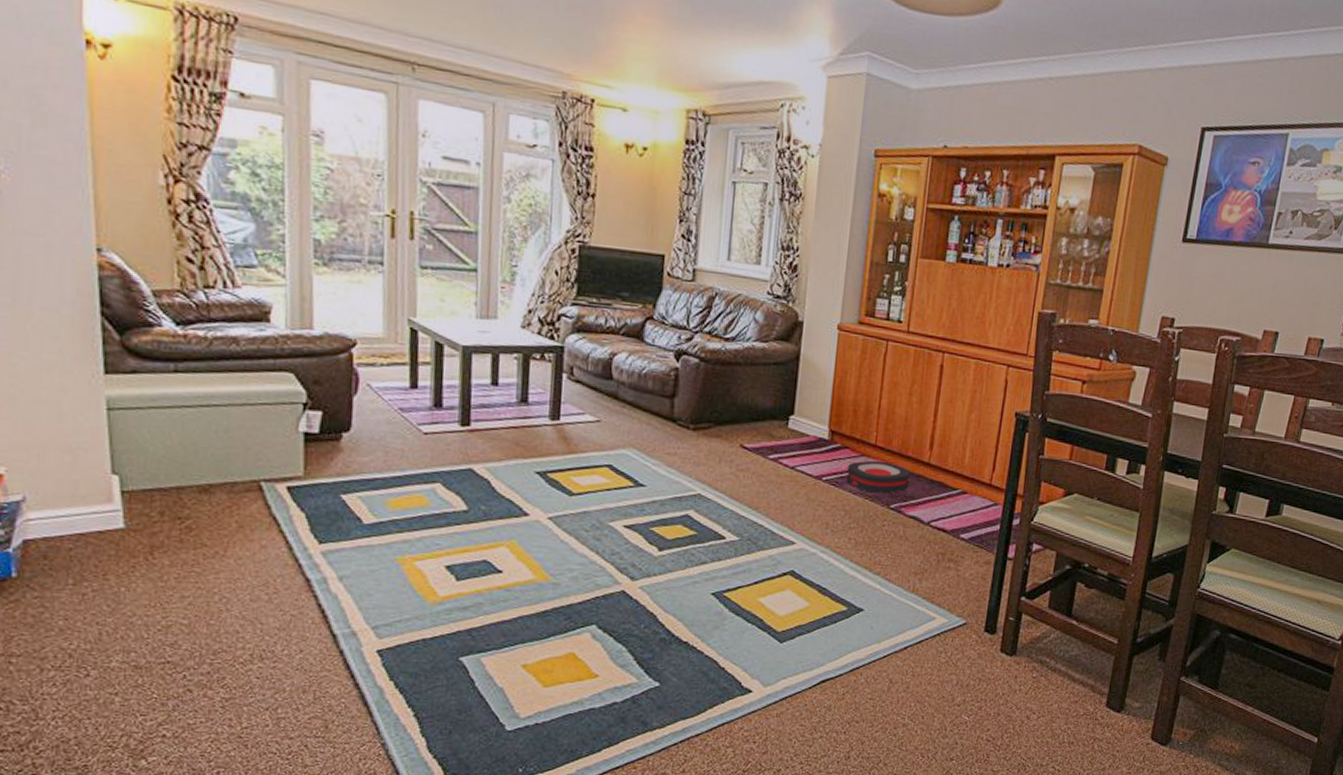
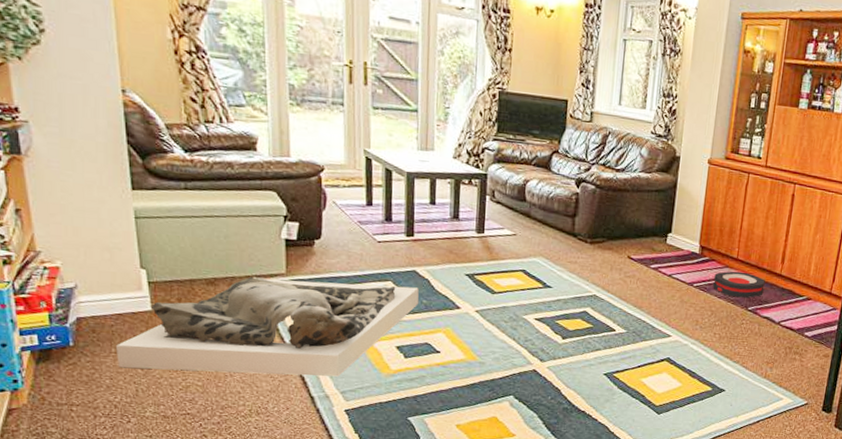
dog bed: none [74,482,476,608] -> present [116,277,420,377]

